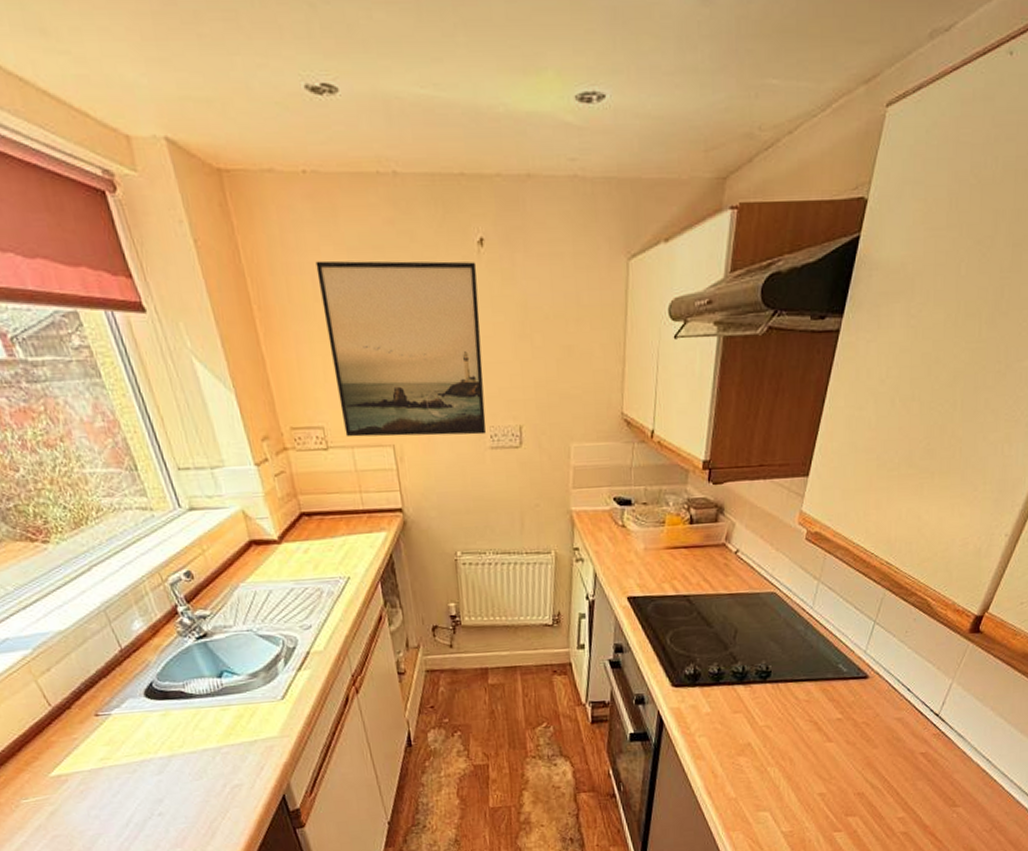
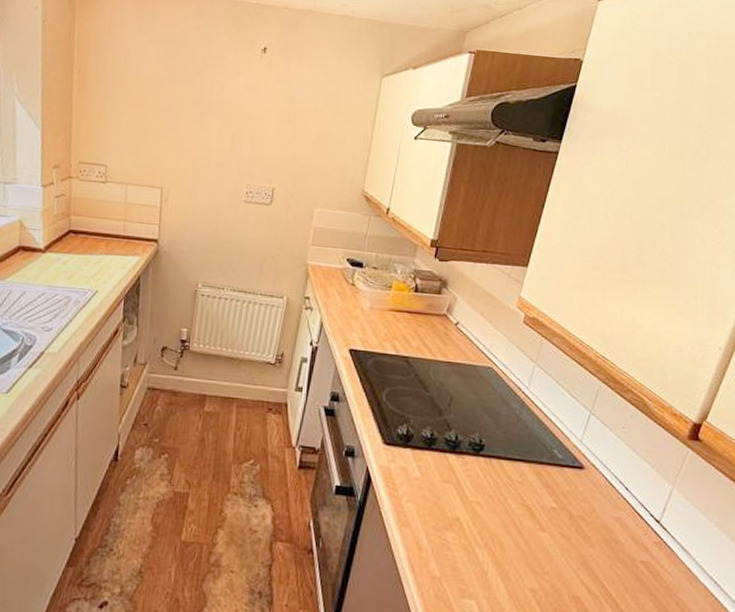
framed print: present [315,260,486,437] -> none [123,46,258,190]

